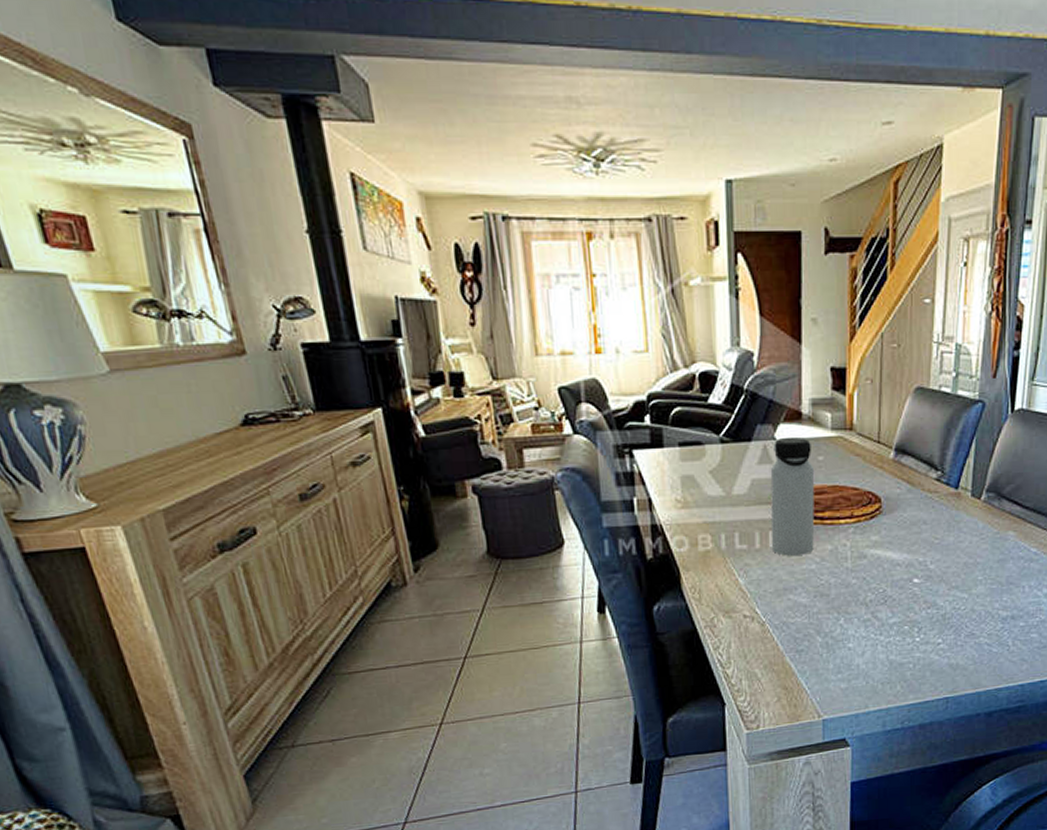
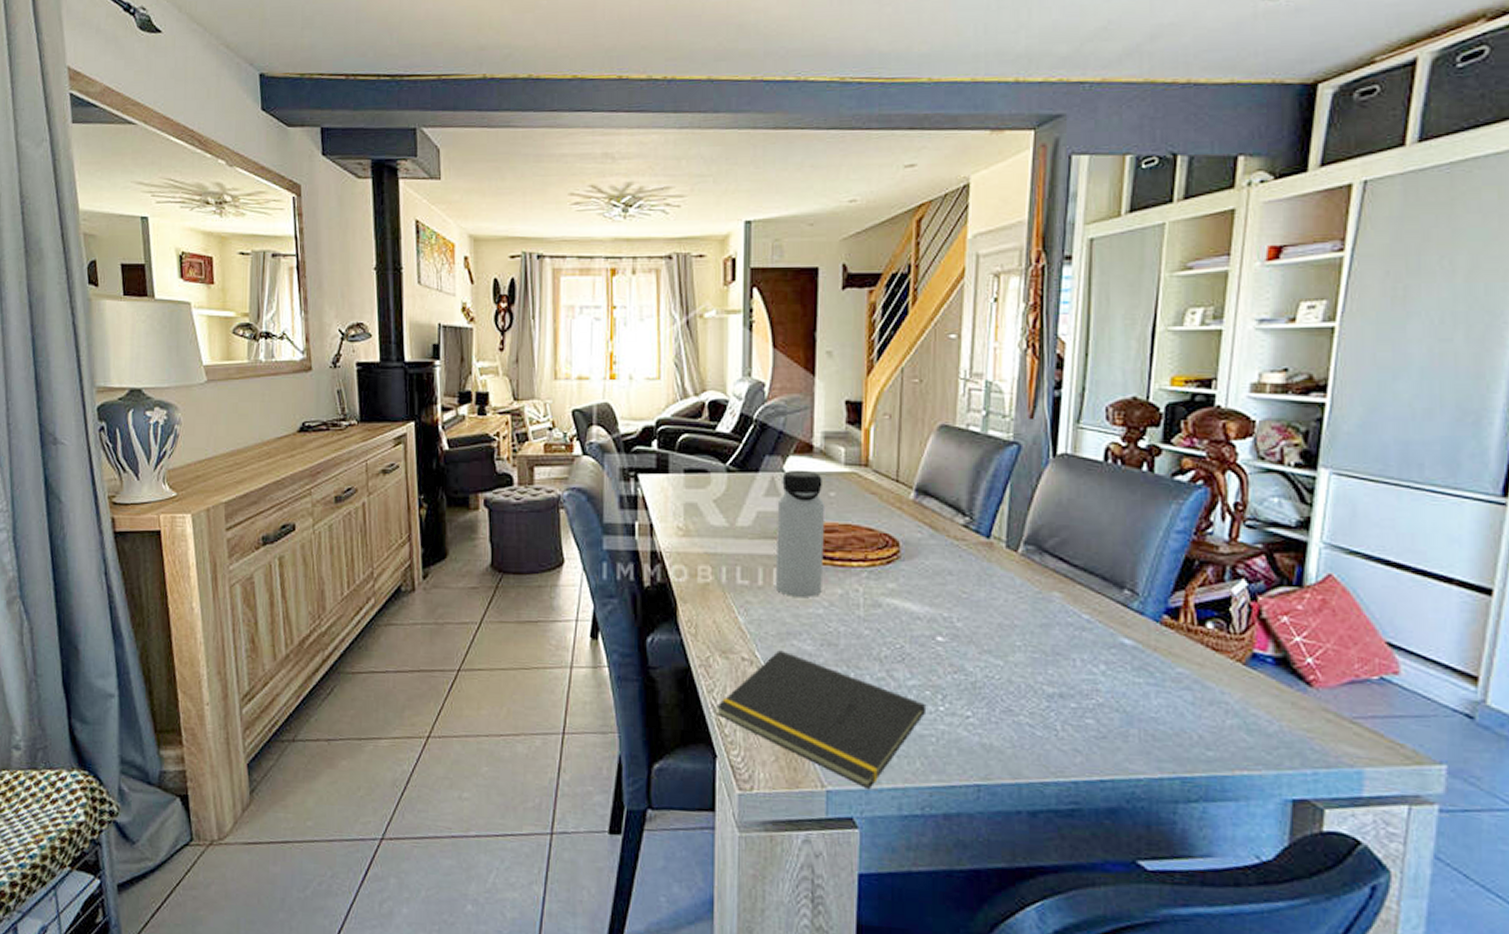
notepad: none [723,605,904,714] -> present [717,650,925,790]

